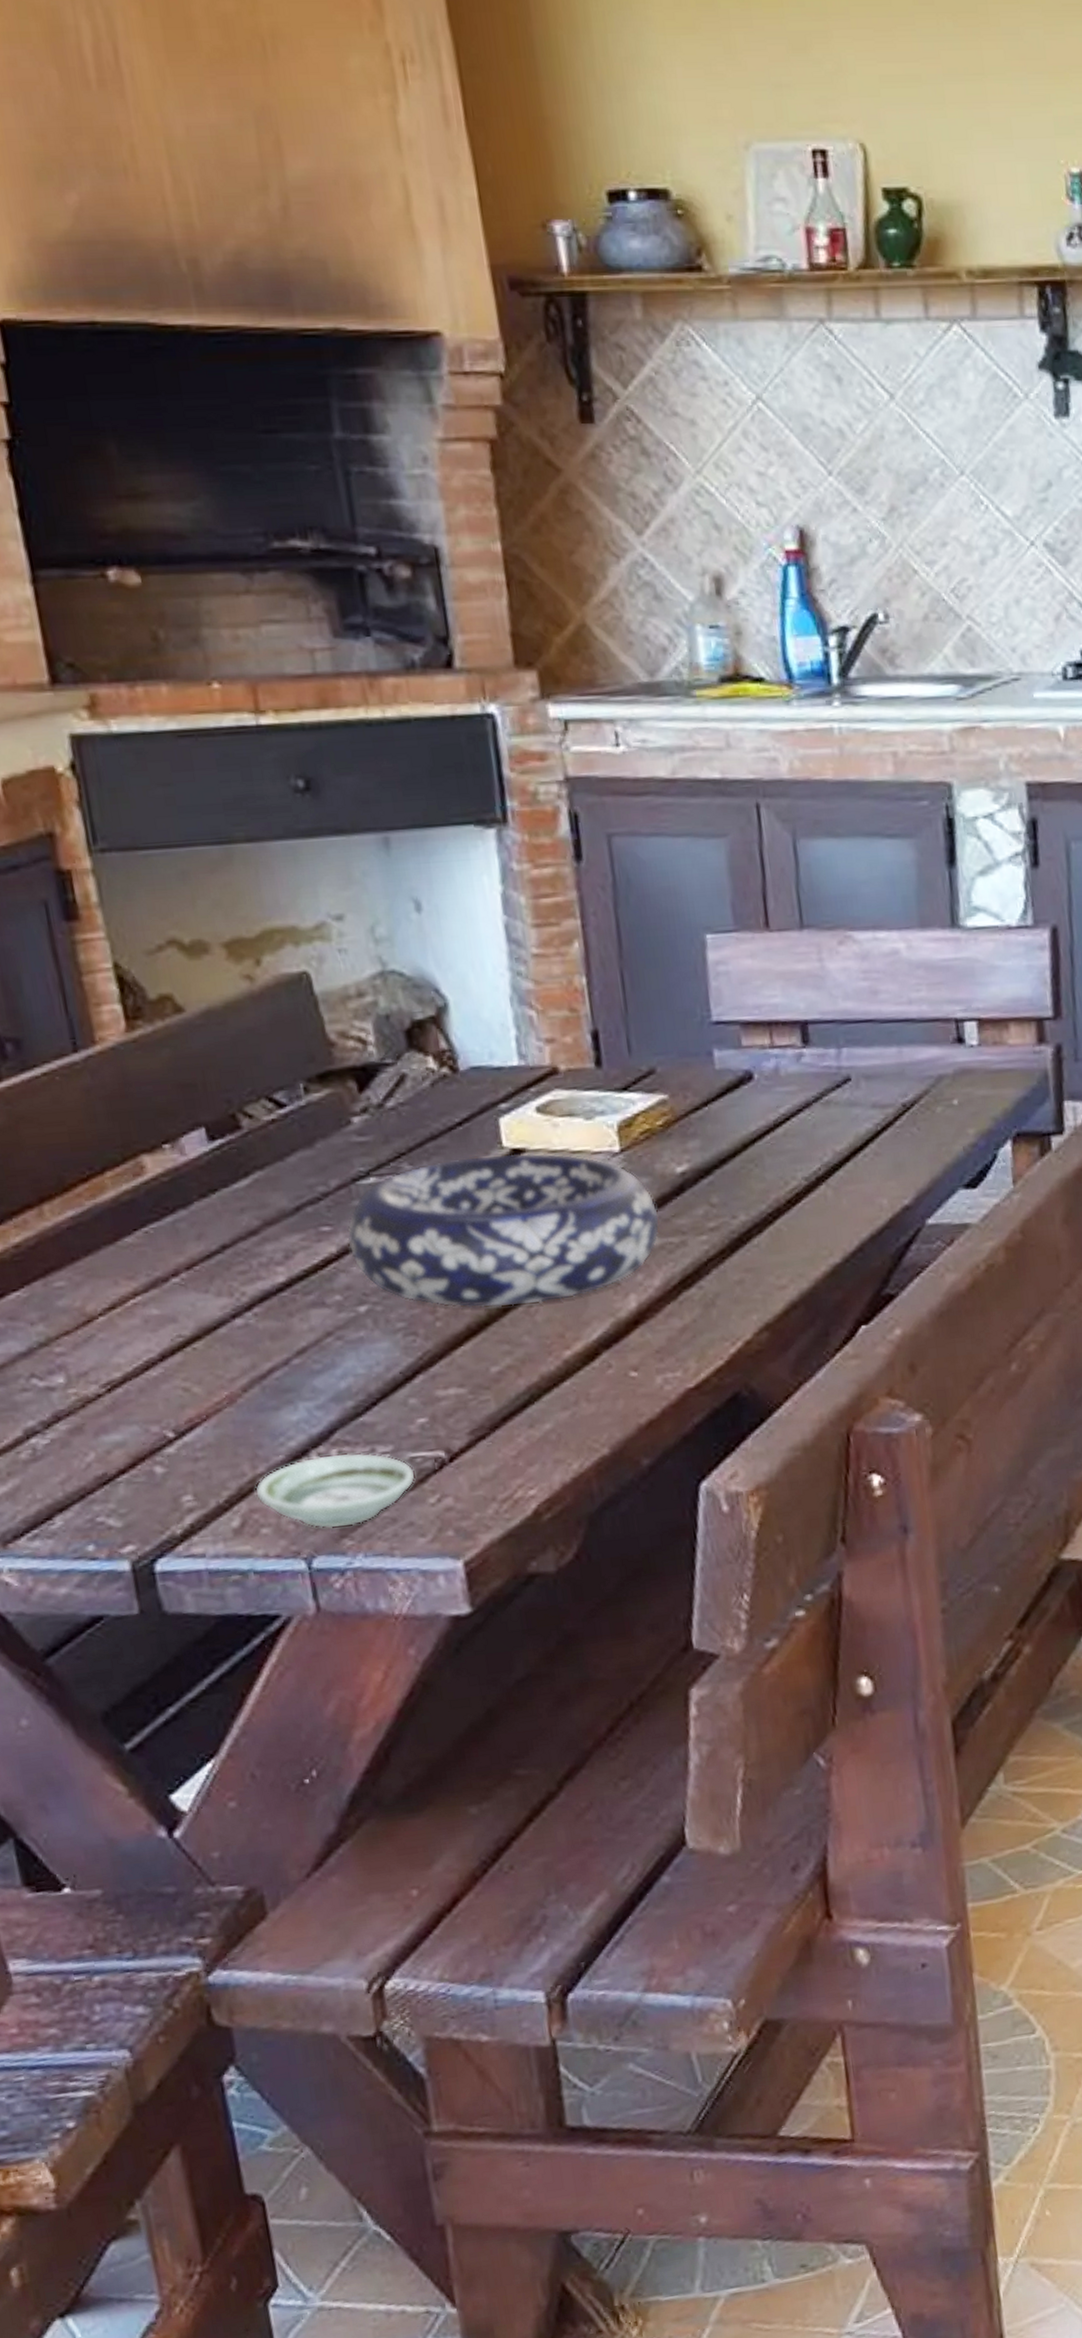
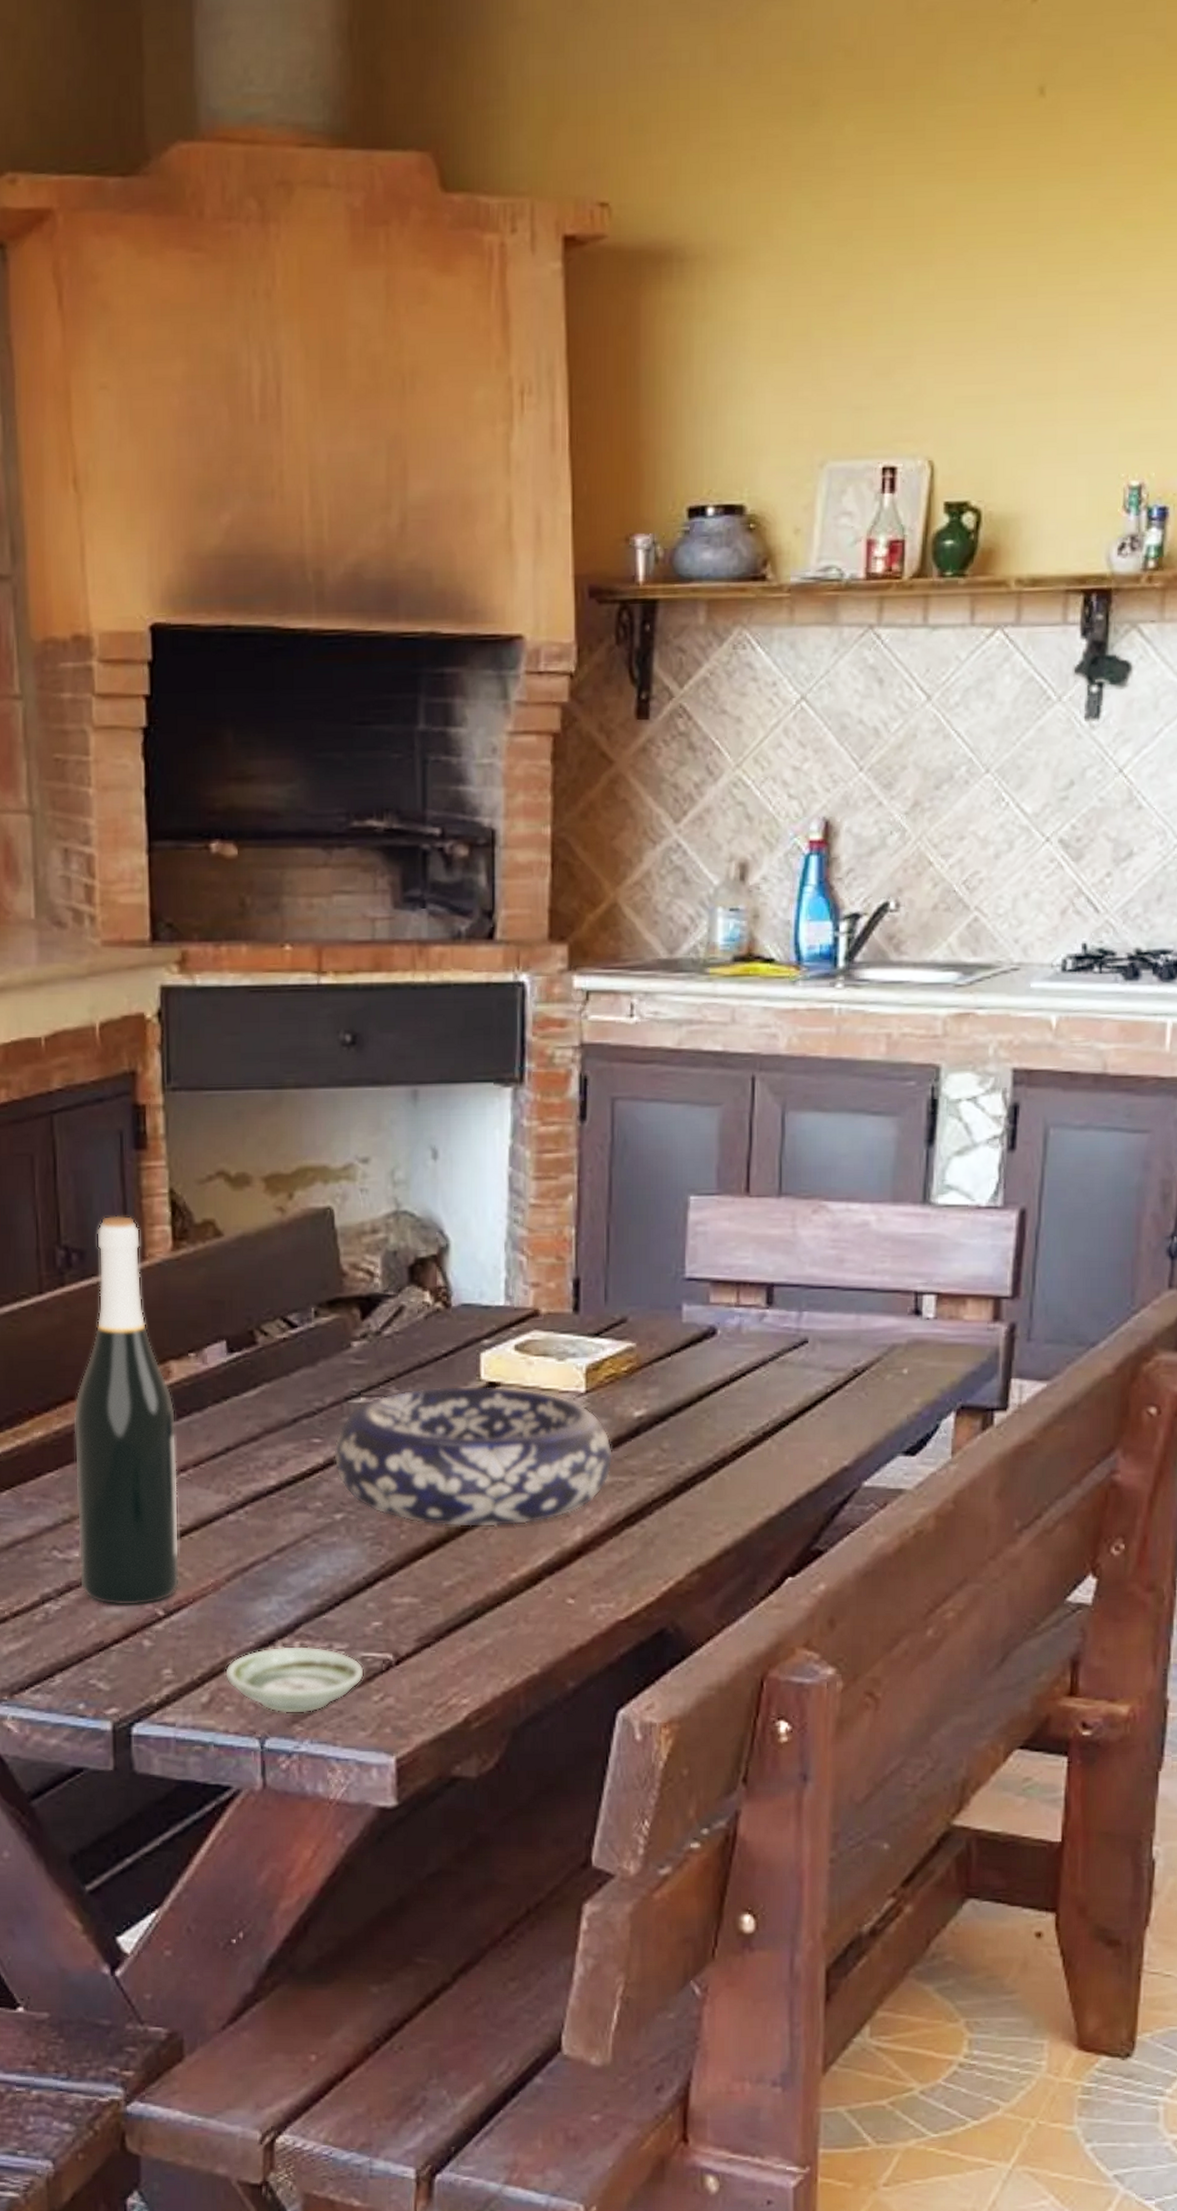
wine bottle: none [32,996,189,1433] -> present [73,1215,180,1606]

